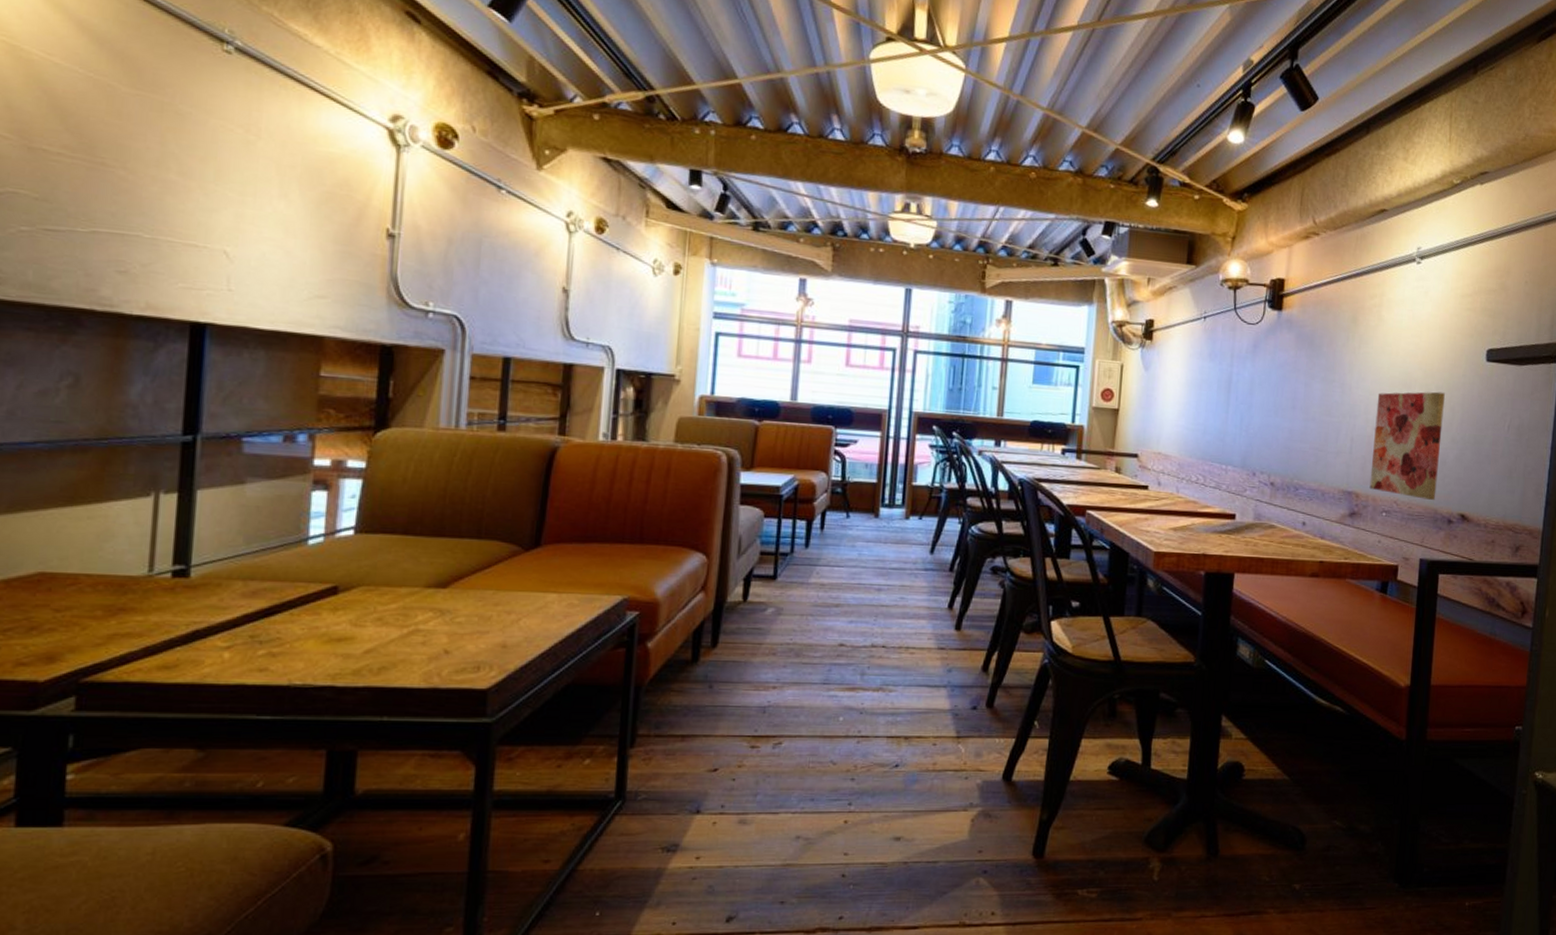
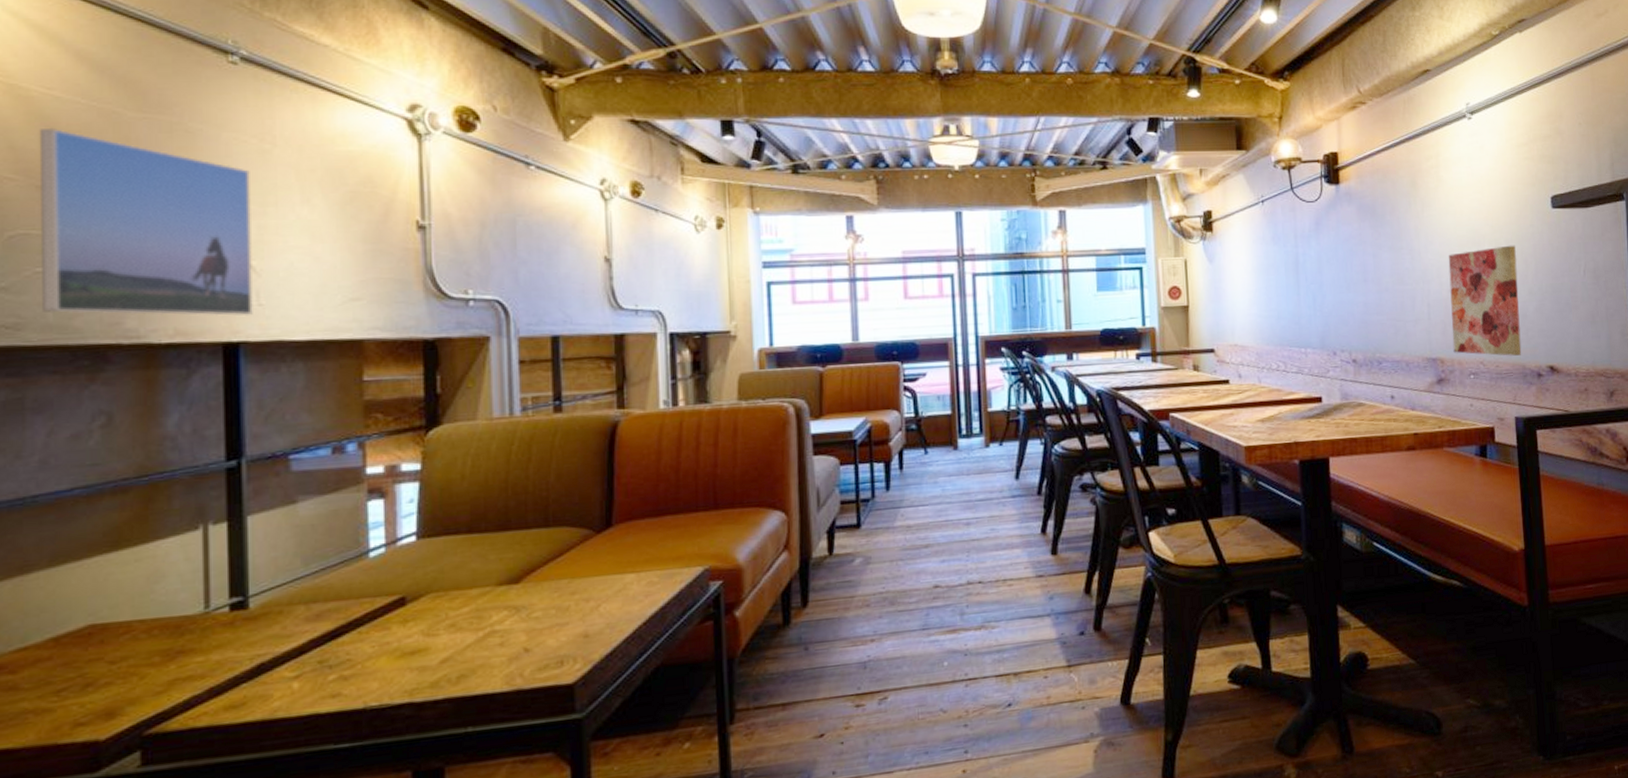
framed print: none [23,92,233,300] -> present [39,127,253,316]

